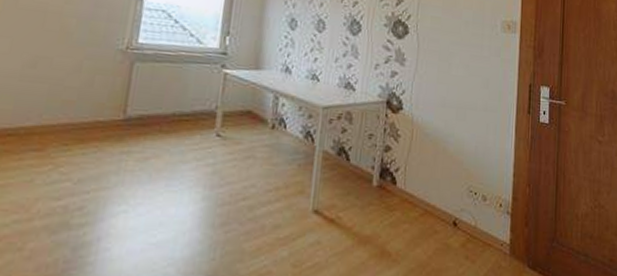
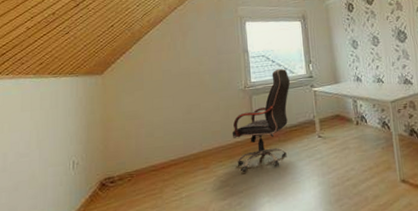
office chair: none [91,32,195,165] -> present [232,68,290,172]

